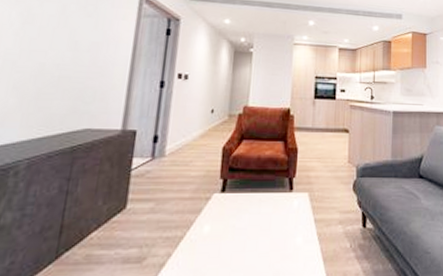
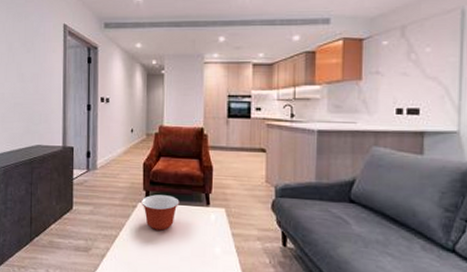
mixing bowl: none [215,183,261,225] -> present [140,194,180,231]

